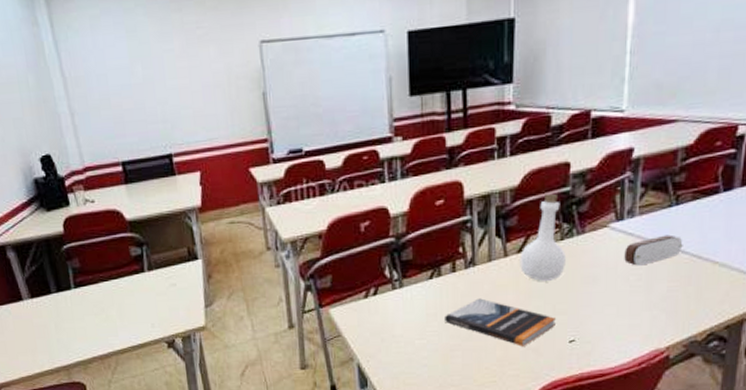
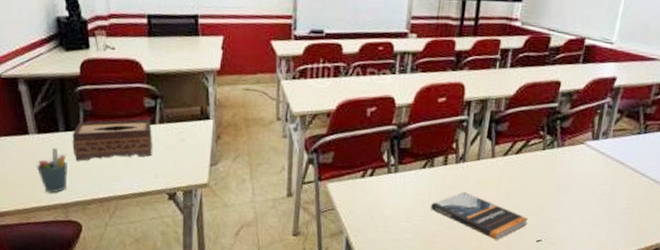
pen holder: none [35,310,66,357] -> present [37,147,67,193]
tissue box: none [64,269,145,321] -> present [72,119,152,161]
bottle: present [520,193,566,281] -> none [504,106,547,185]
pencil case: present [624,234,683,266] -> none [594,158,645,182]

